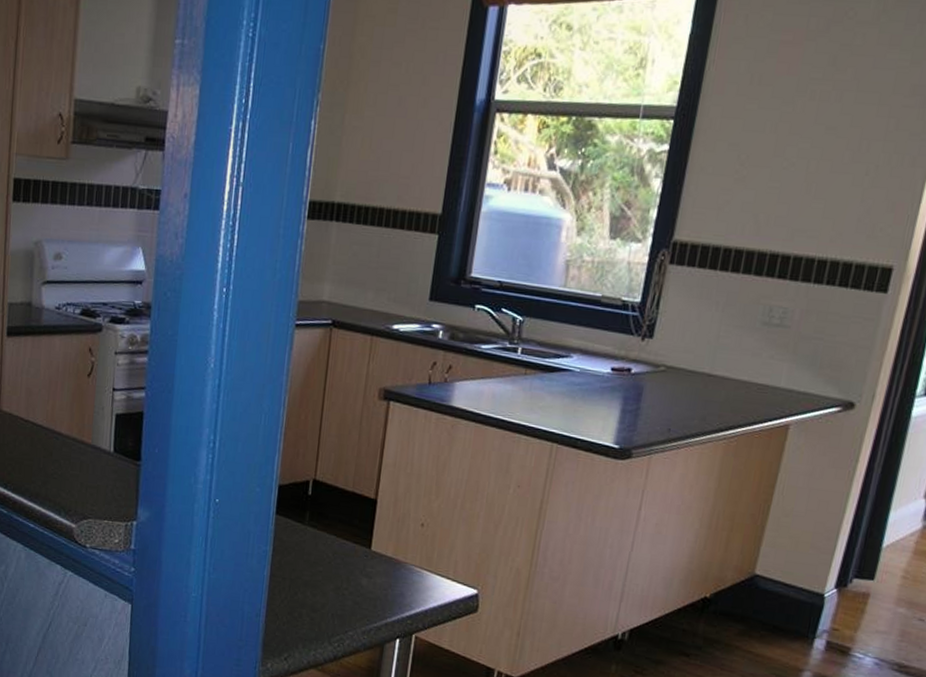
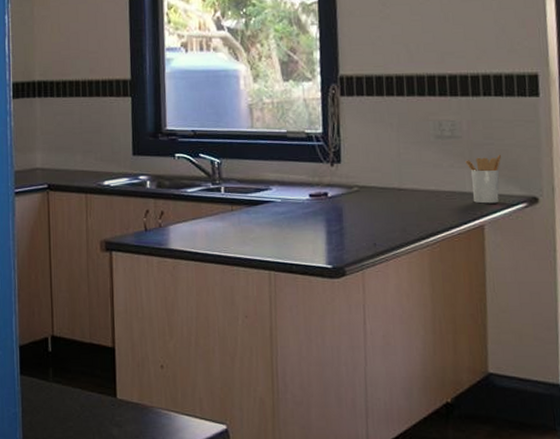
utensil holder: none [785,351,828,404] -> present [465,154,501,204]

